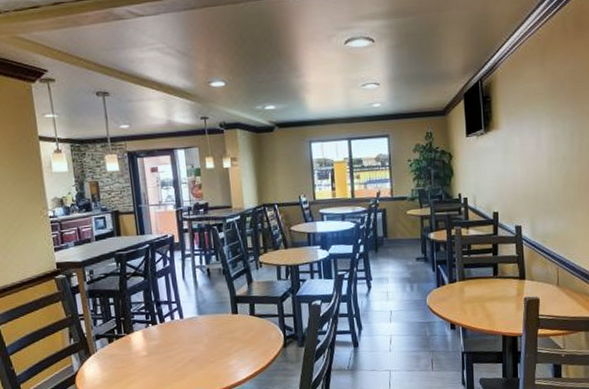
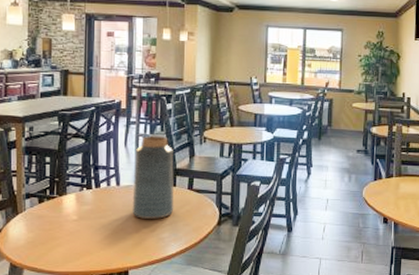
vase: none [194,265,239,349] -> present [132,135,175,220]

